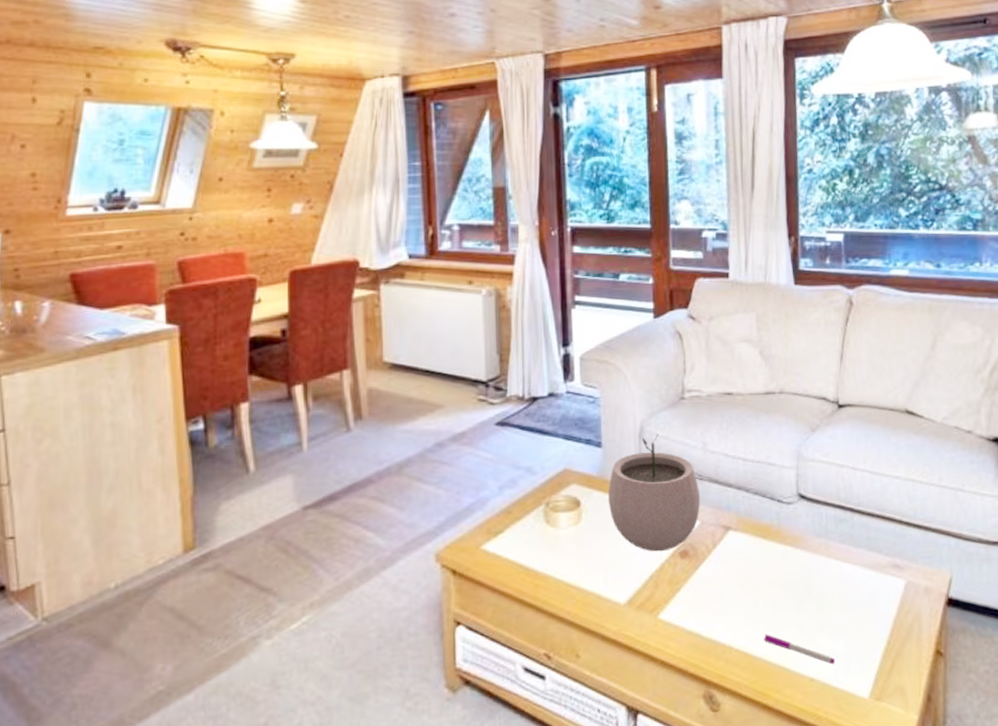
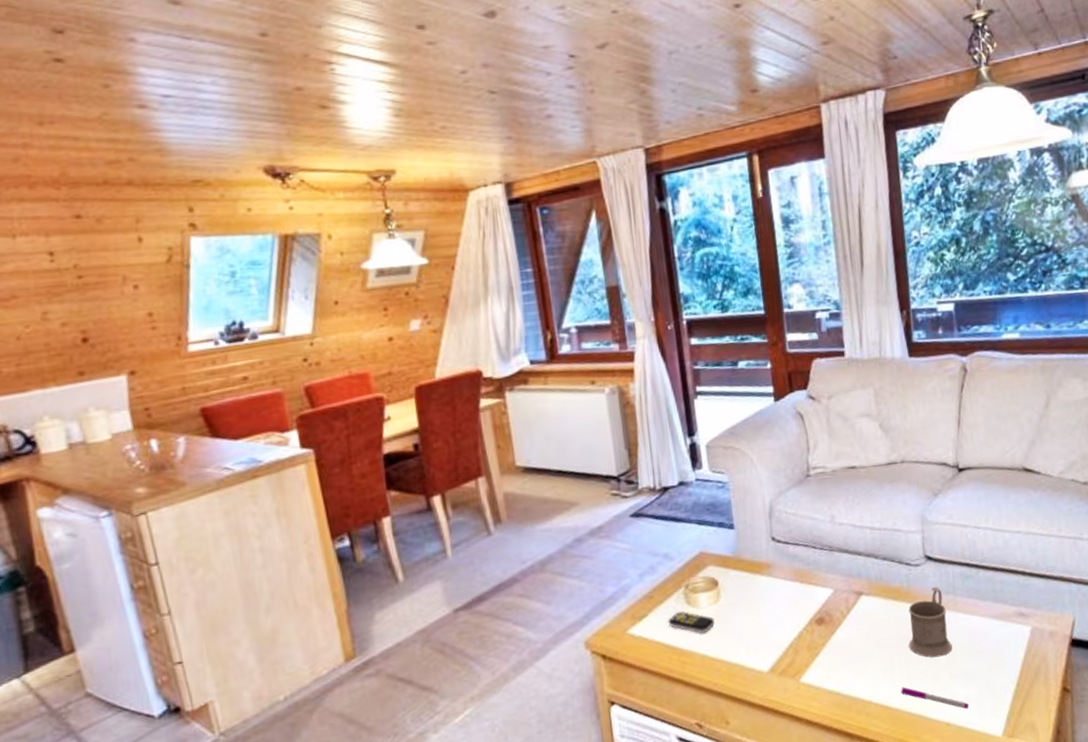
remote control: none [523,530,573,557] -> present [667,611,715,634]
plant pot: present [607,434,701,552] -> none [743,511,833,622]
mug: none [775,528,821,605] -> present [908,587,953,658]

